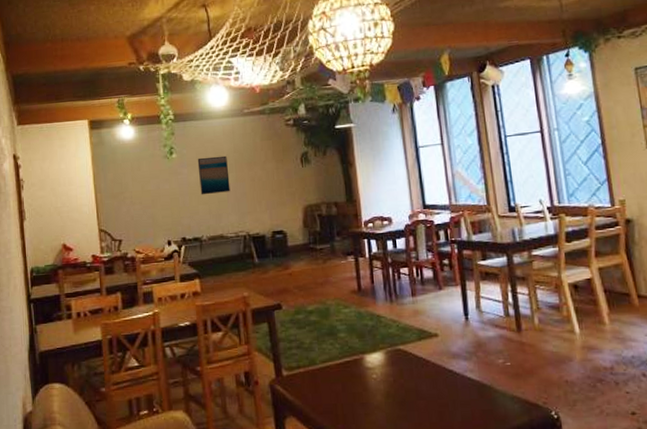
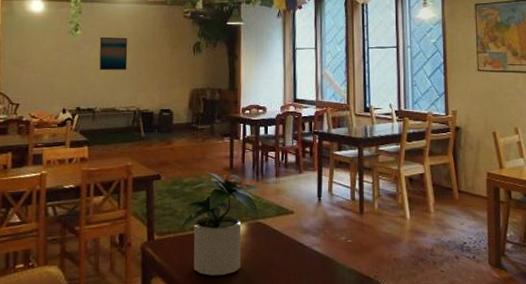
potted plant: none [311,297,398,412] -> present [181,172,262,276]

